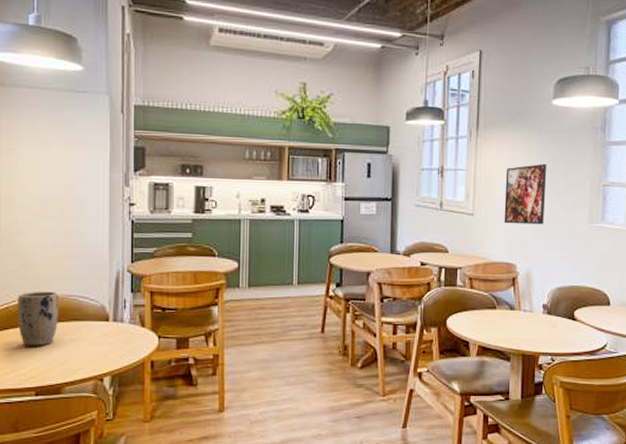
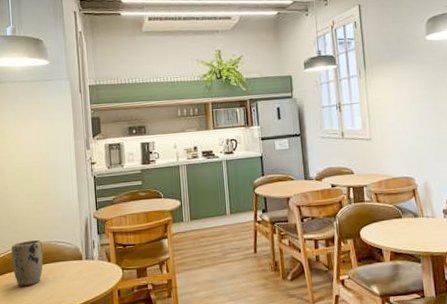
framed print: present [504,163,547,225] -> none [394,89,433,144]

